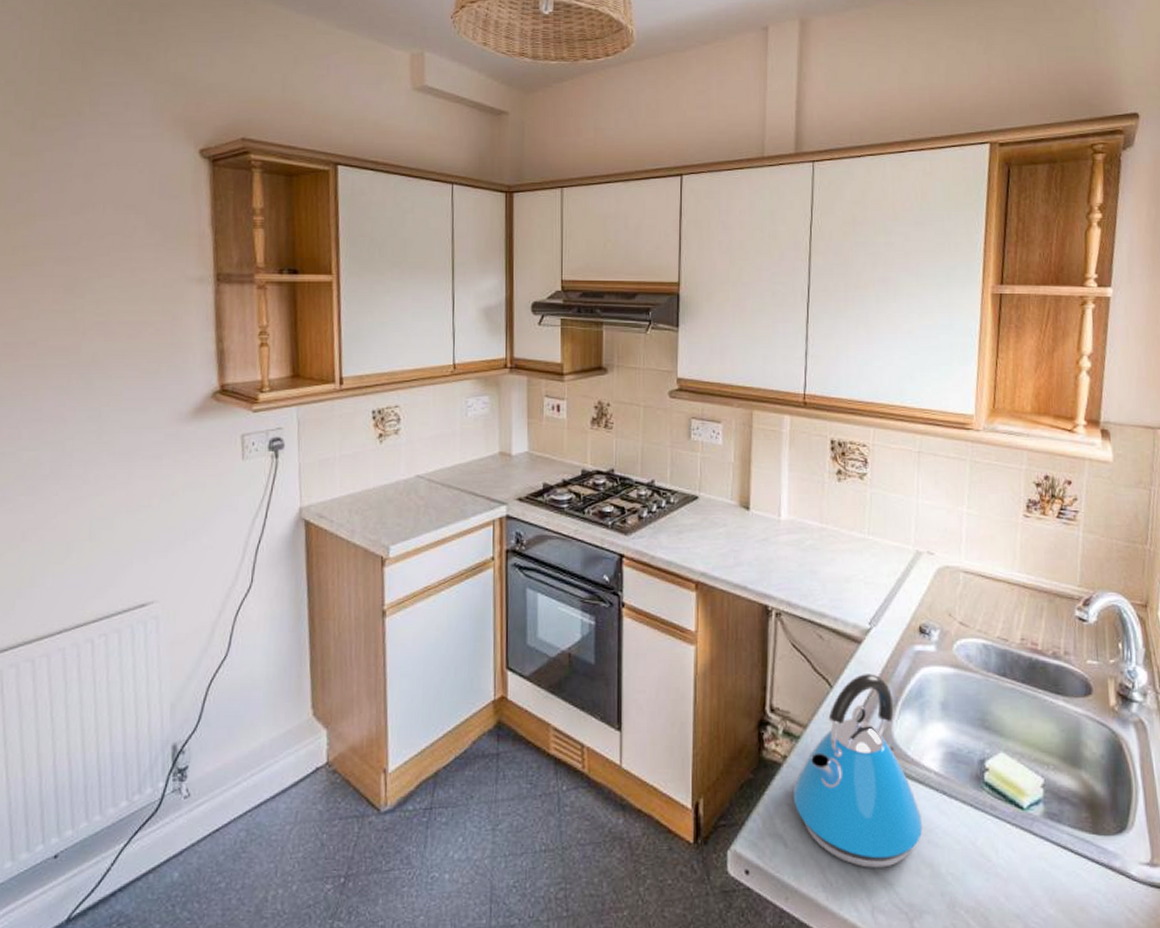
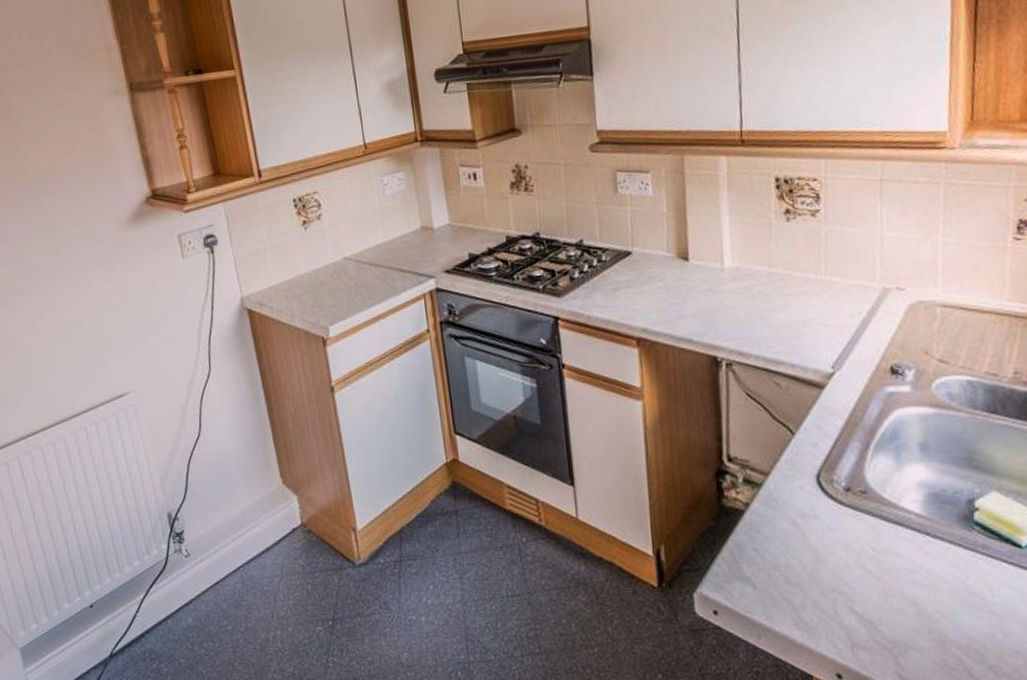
kettle: present [792,674,923,868] -> none [758,418,905,607]

